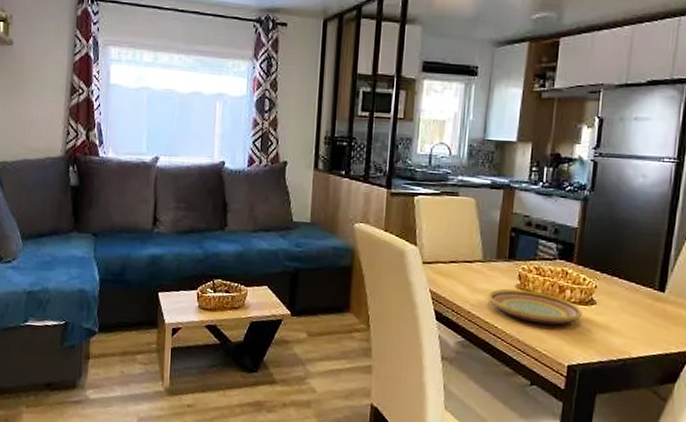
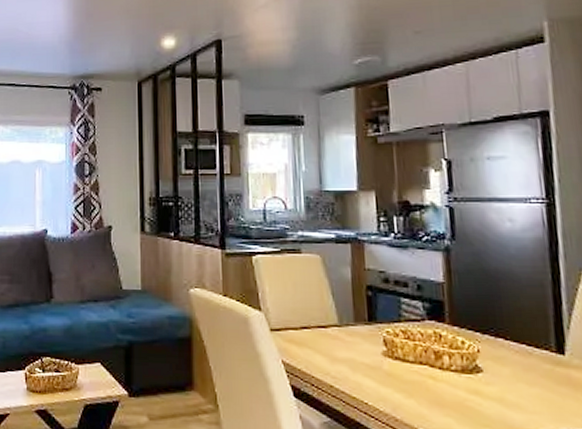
plate: present [487,288,582,325] -> none [350,356,468,399]

